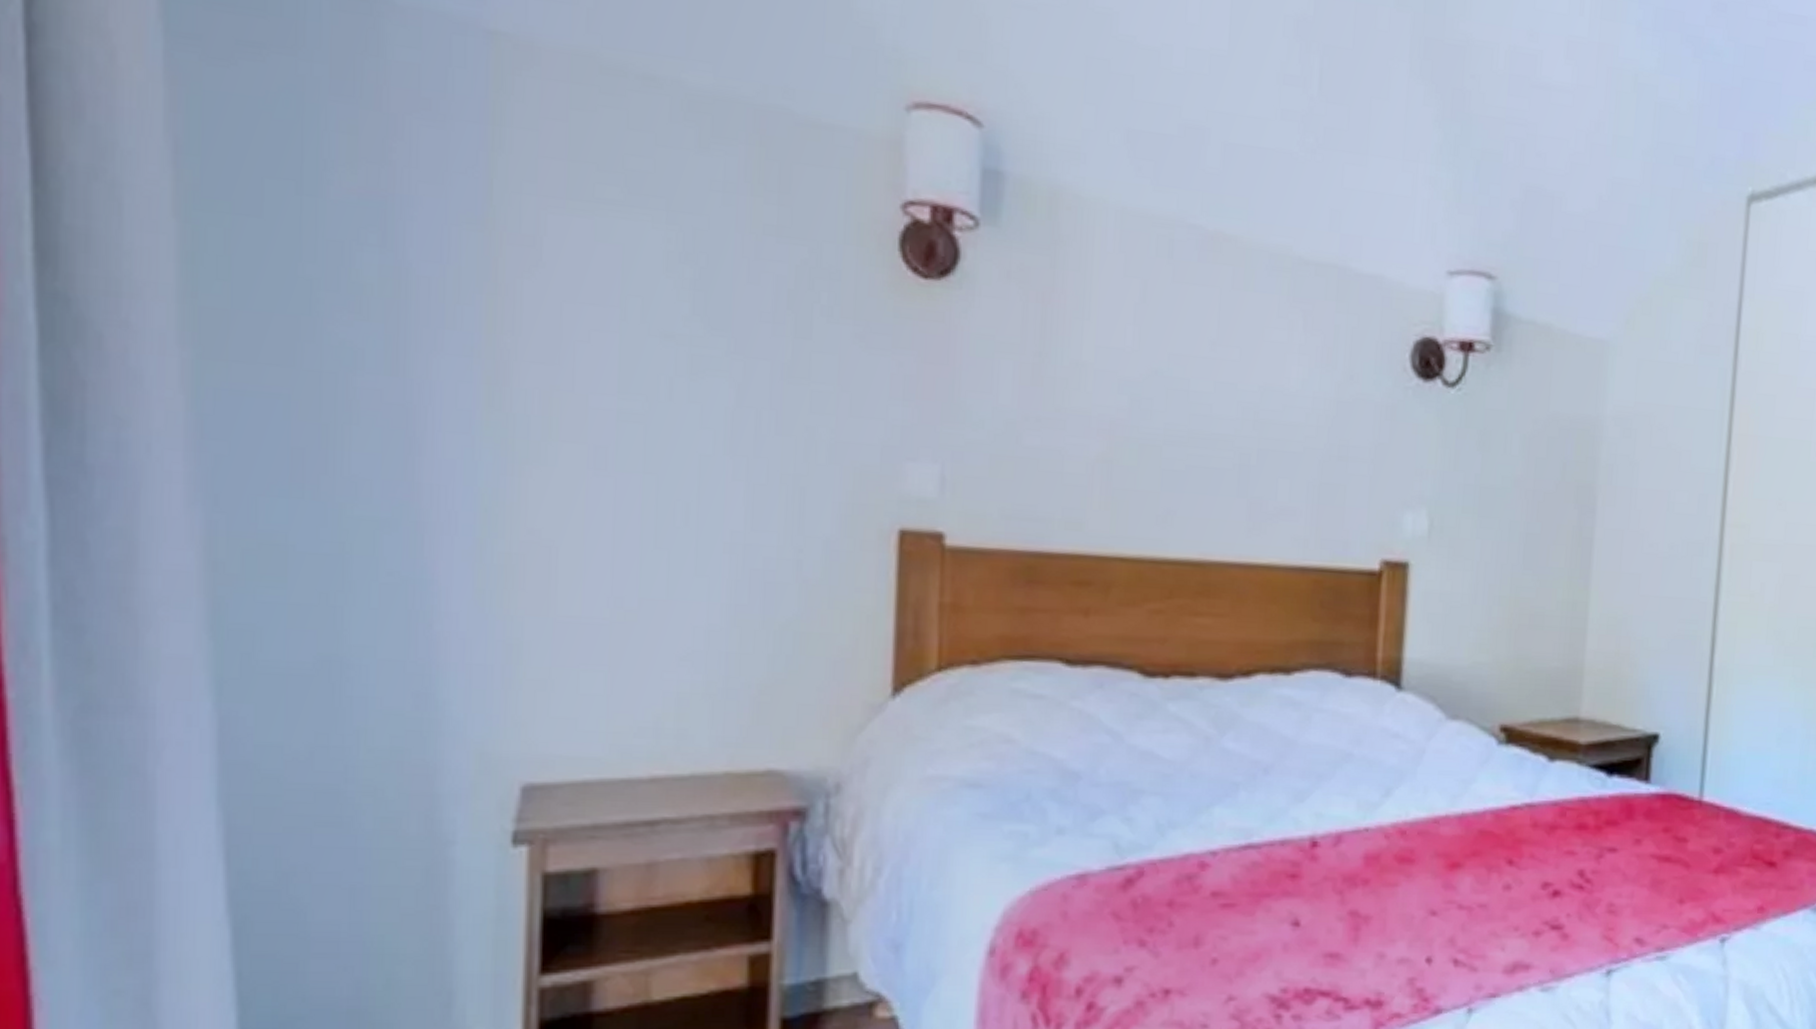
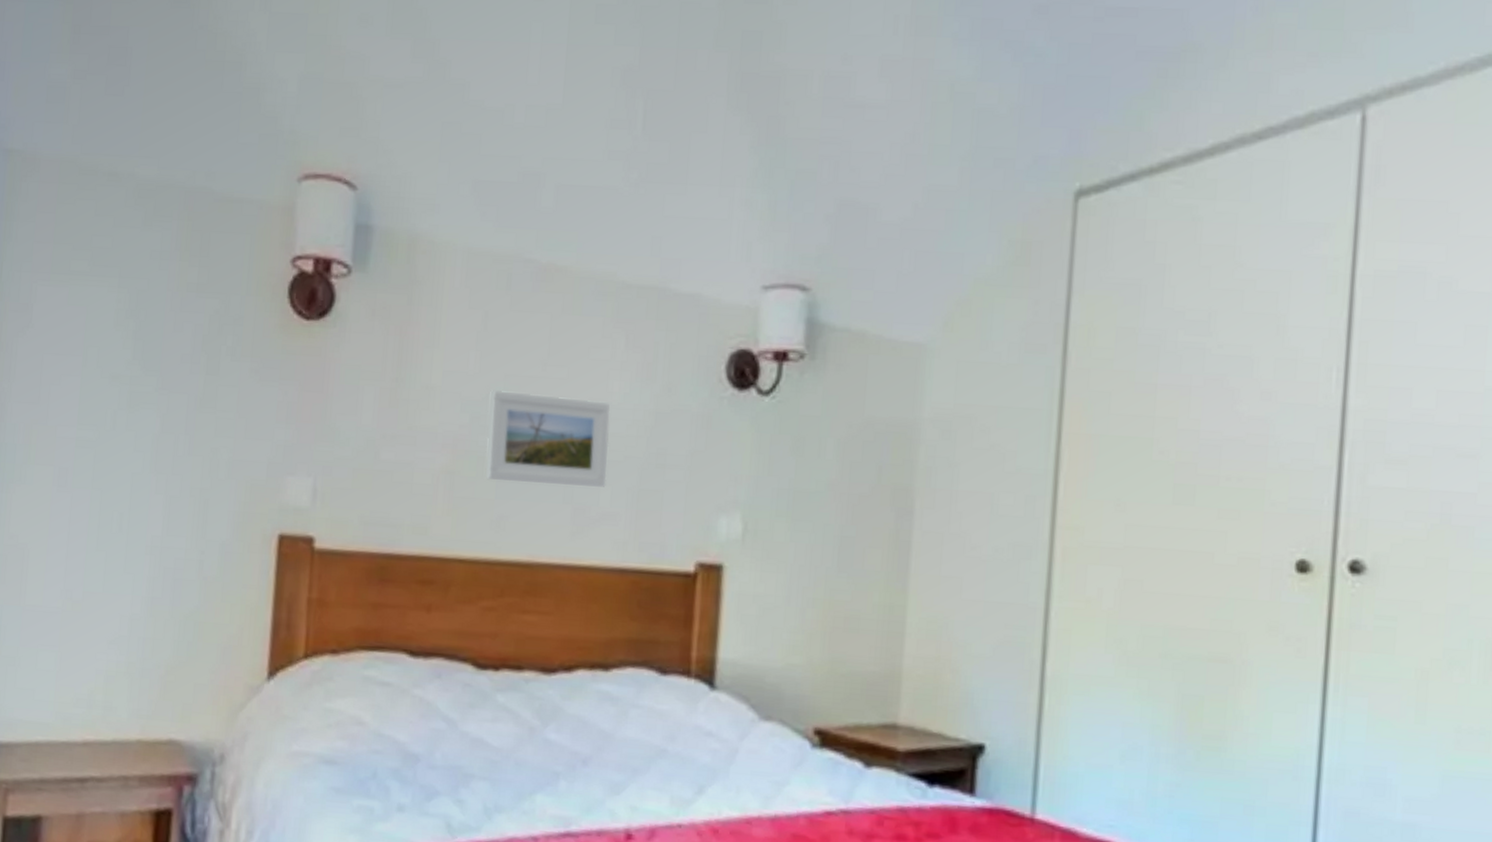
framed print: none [1149,370,1288,480] -> present [486,389,610,487]

